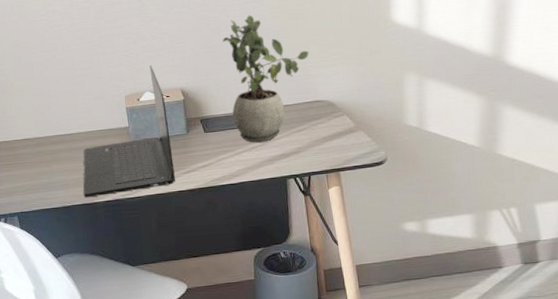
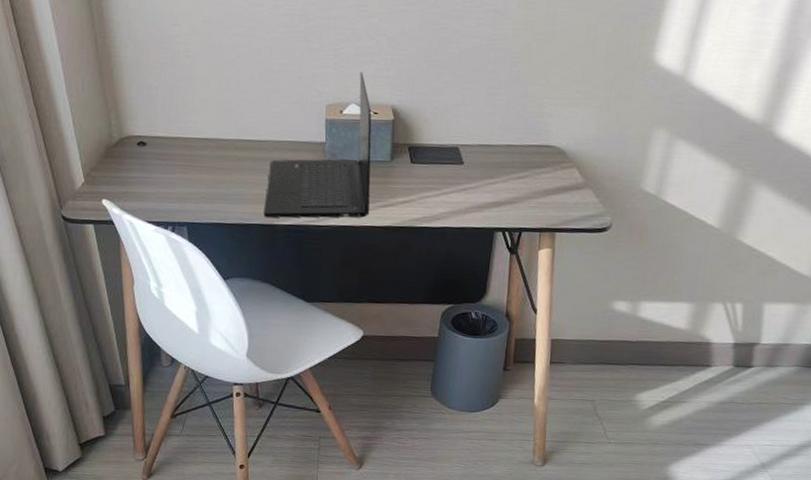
potted plant: present [223,15,309,143] -> none [446,27,549,185]

